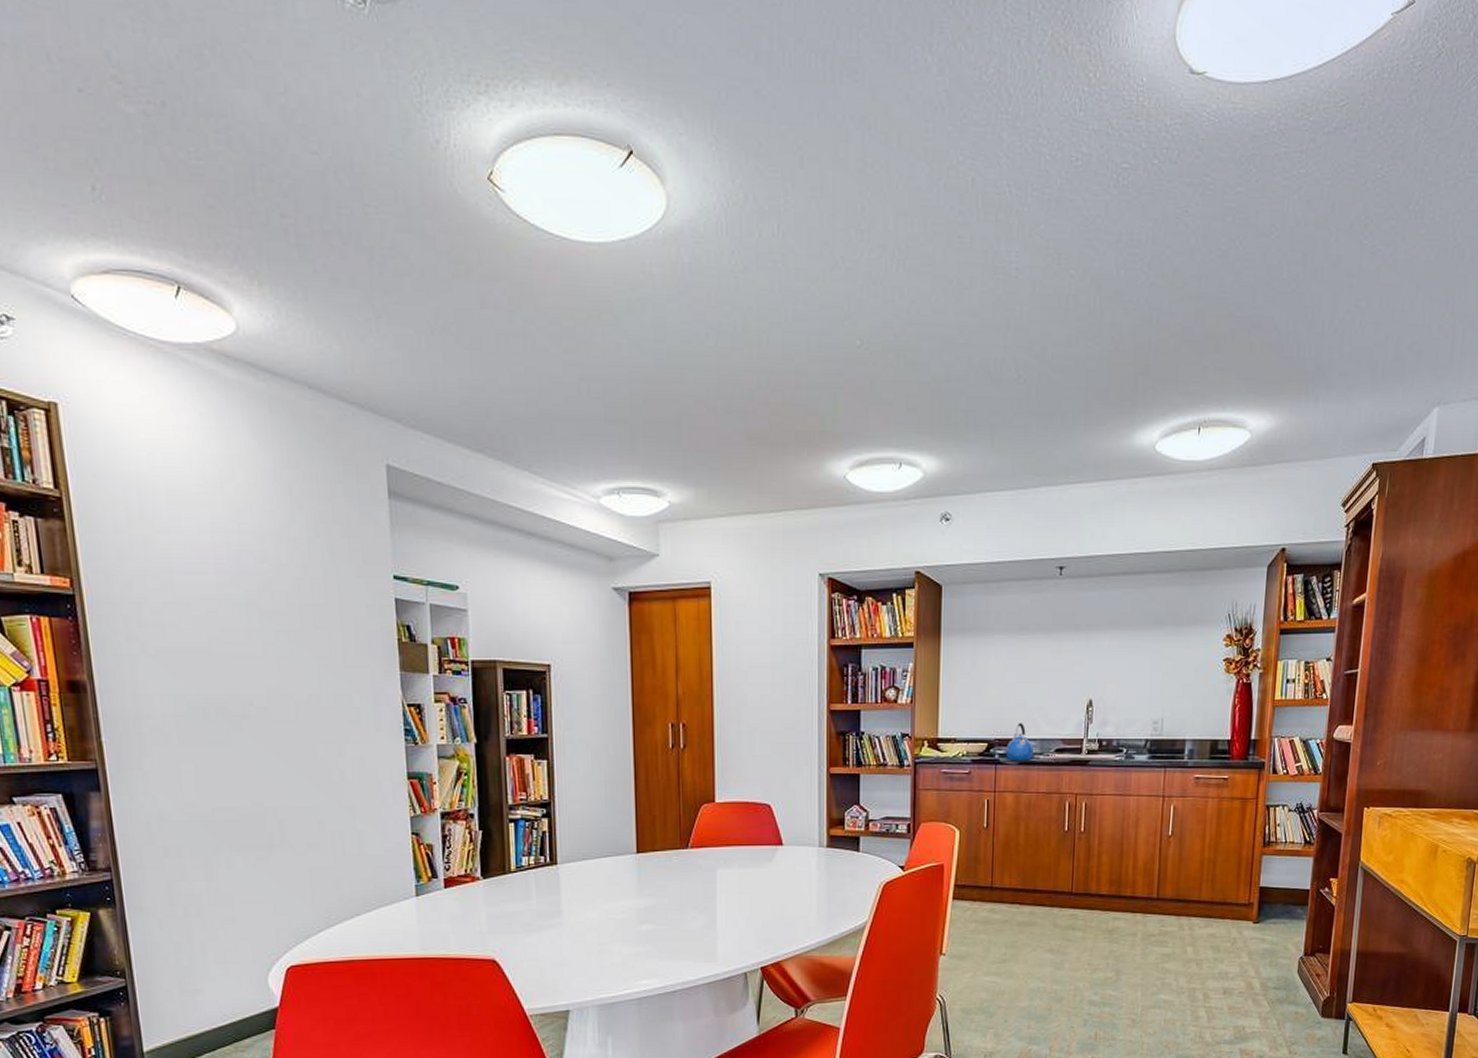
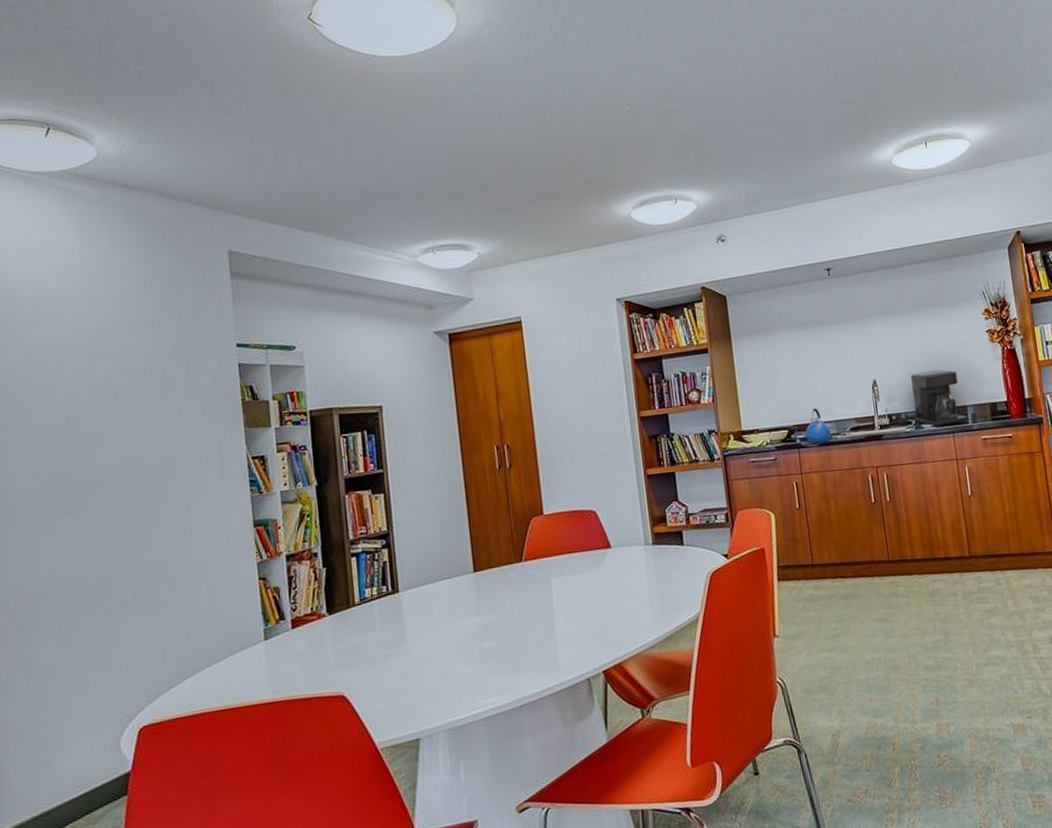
coffee maker: none [1126,697,1185,758] -> present [911,369,969,427]

